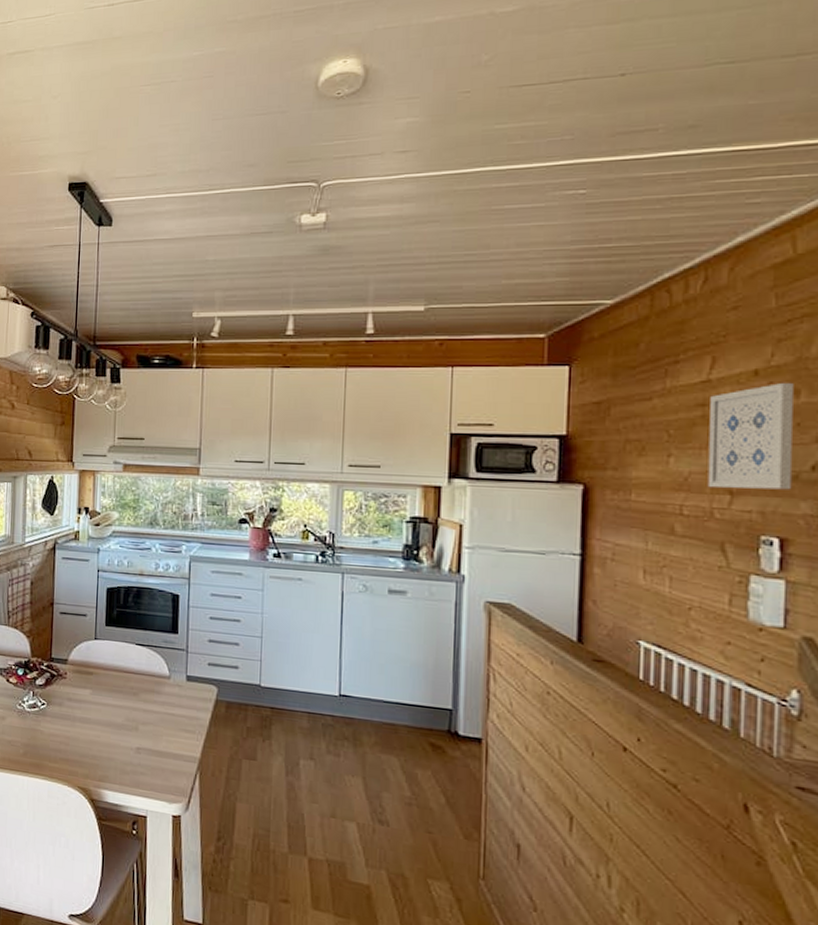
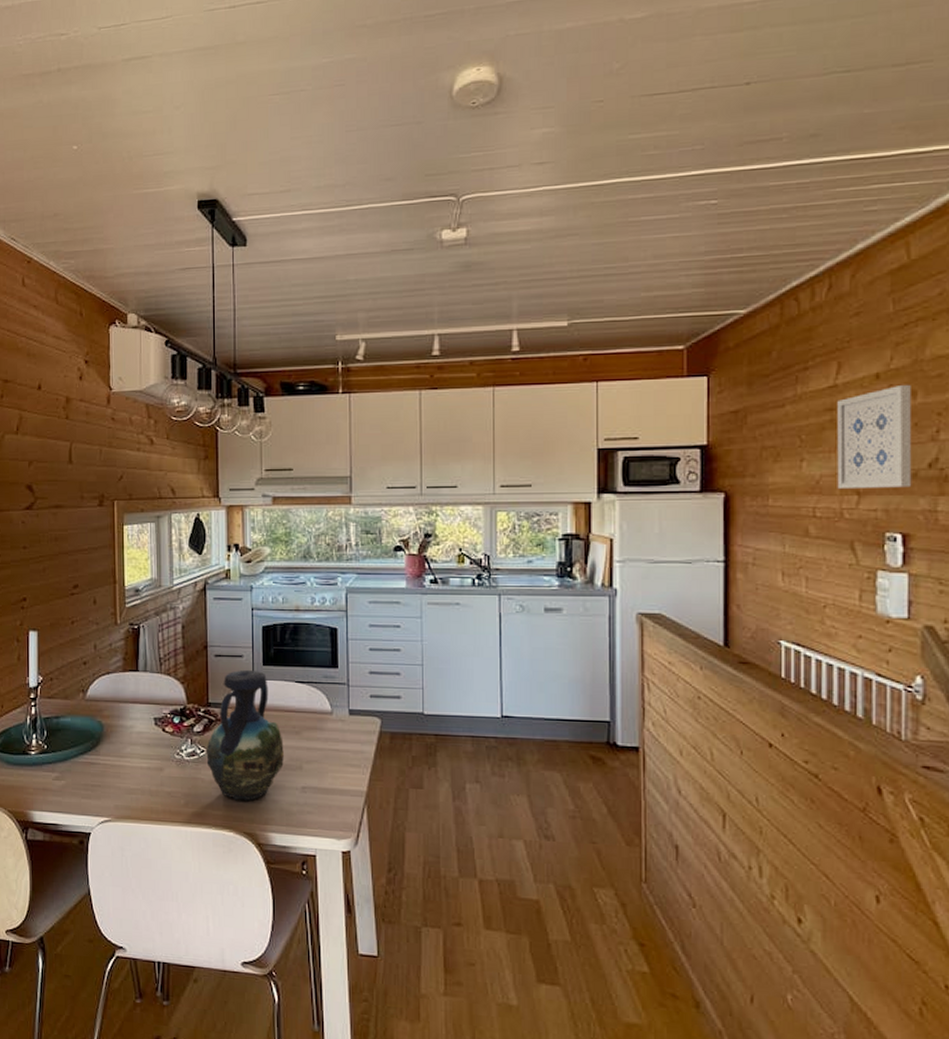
vase: none [46,628,121,757] -> present [206,669,284,801]

